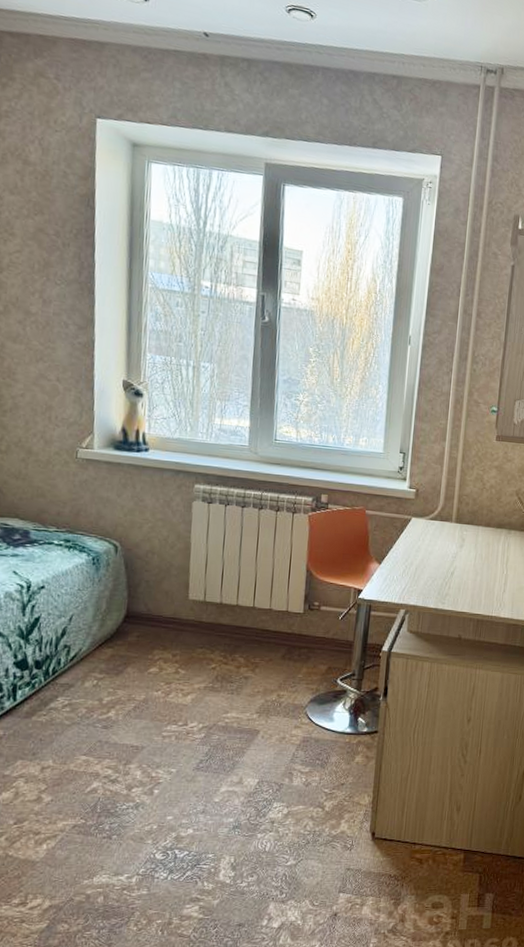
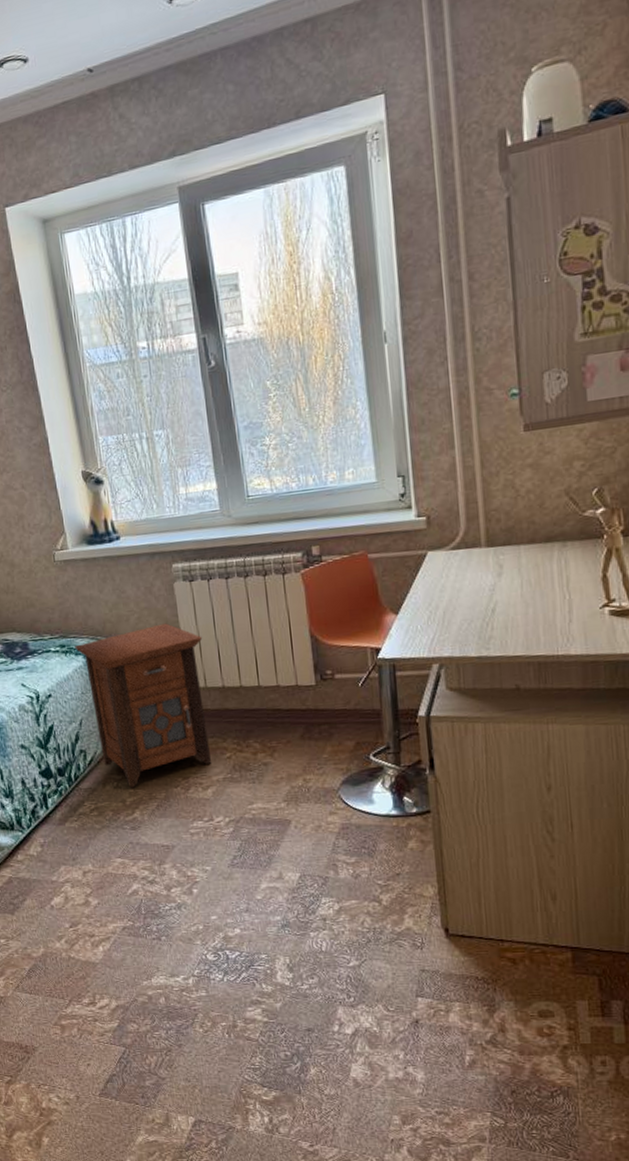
nightstand: none [80,536,210,687] -> present [75,623,212,788]

